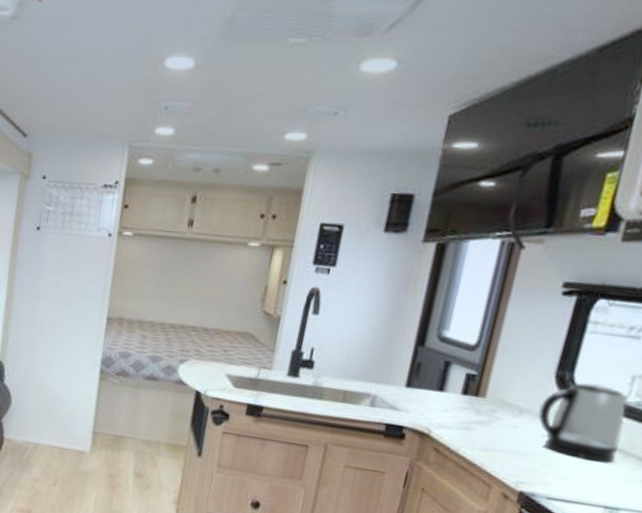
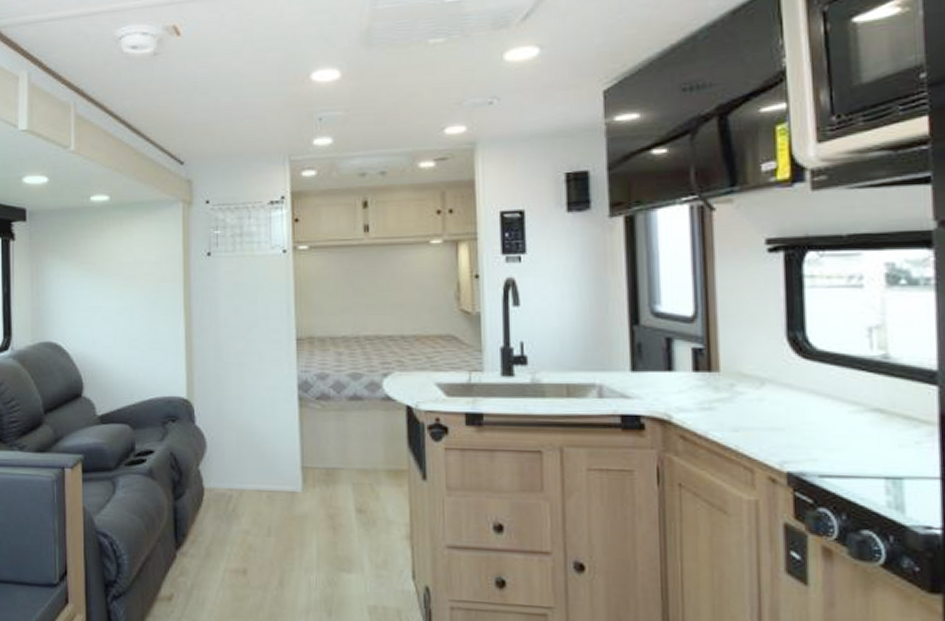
kettle: present [538,383,629,463] -> none [781,340,880,427]

